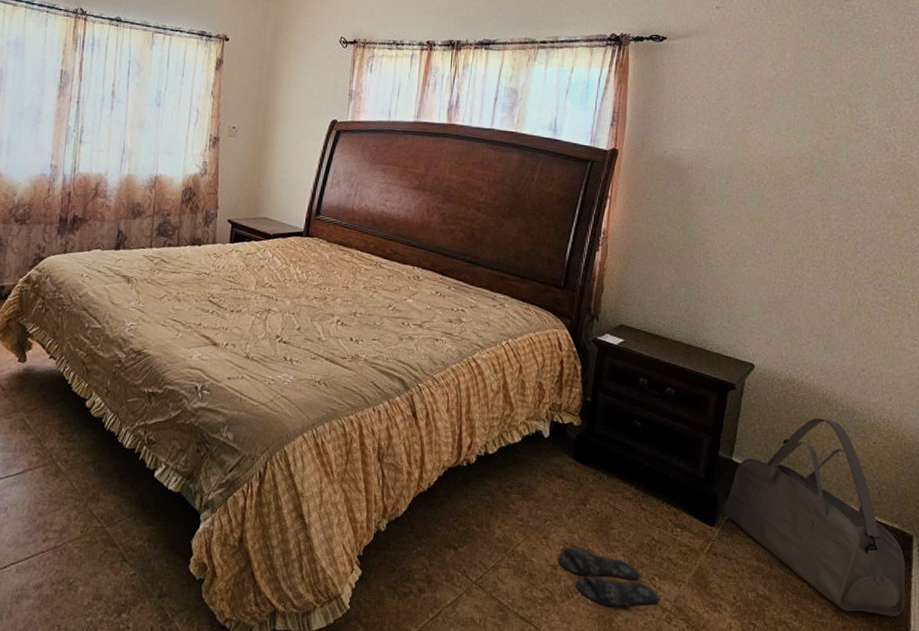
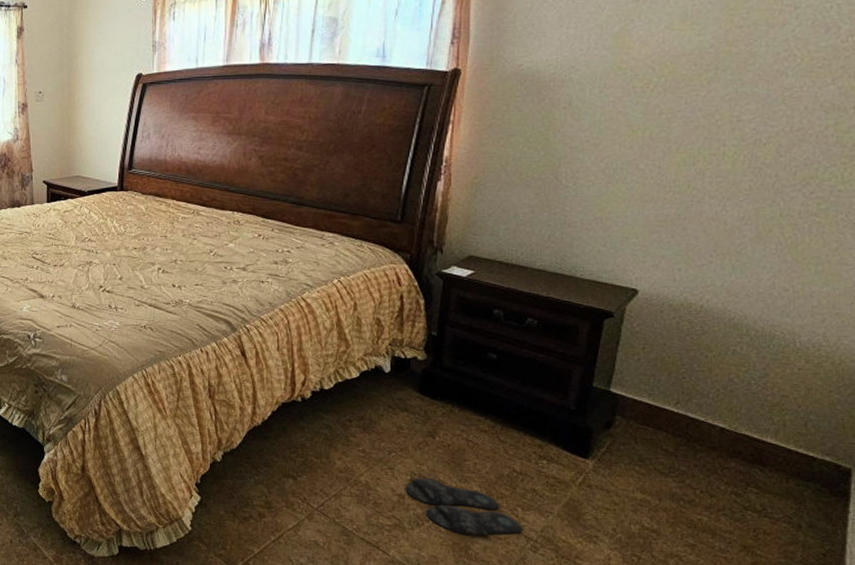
duffel bag: present [723,418,905,617] -> none [598,344,840,555]

